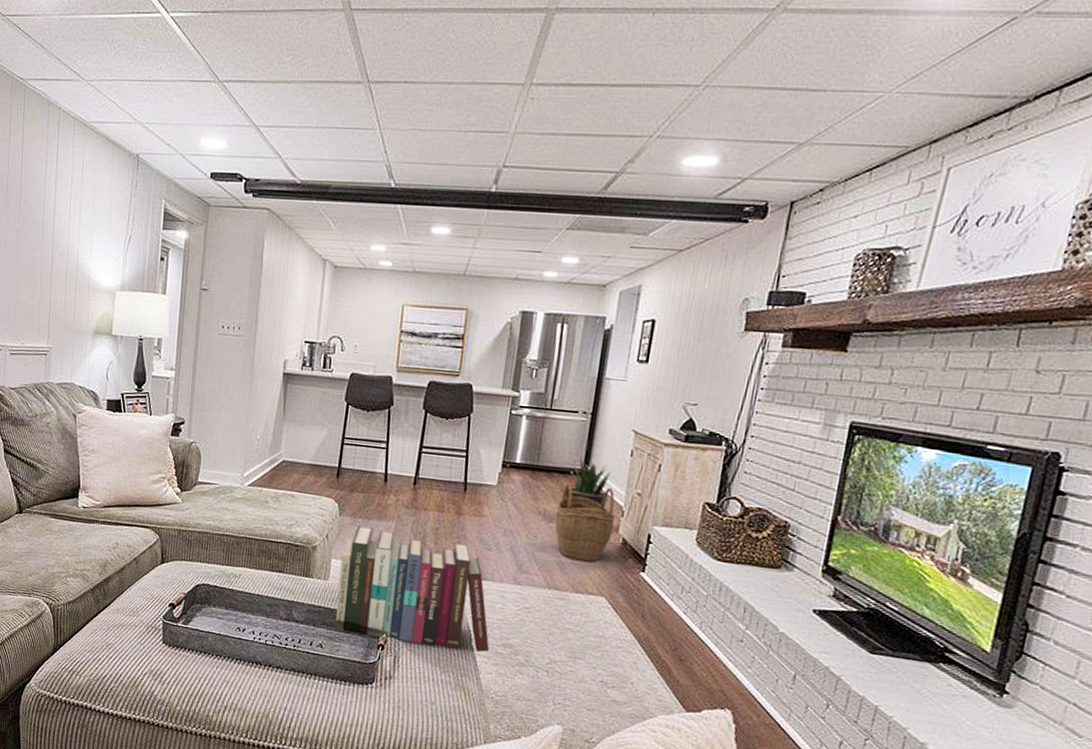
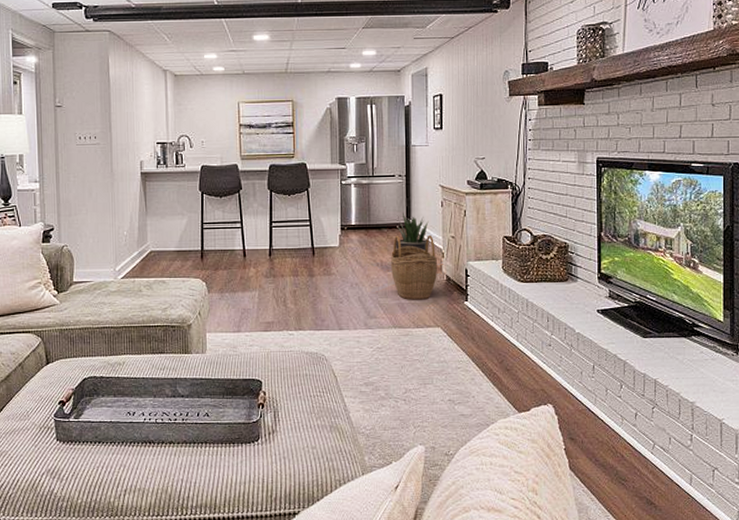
books: present [335,525,490,652] -> none [215,299,354,399]

